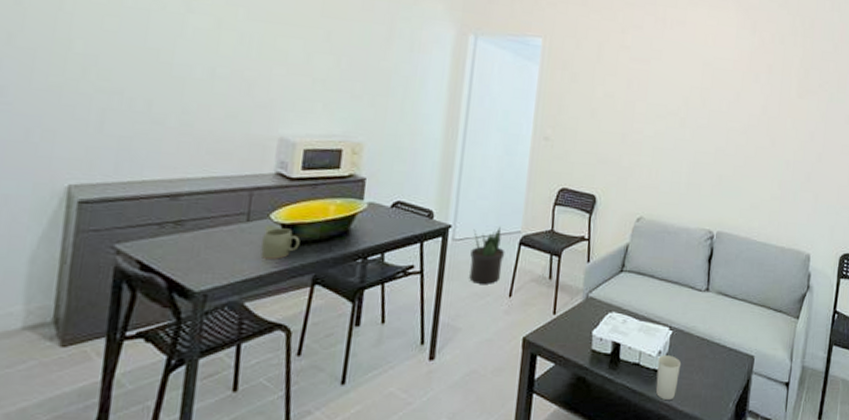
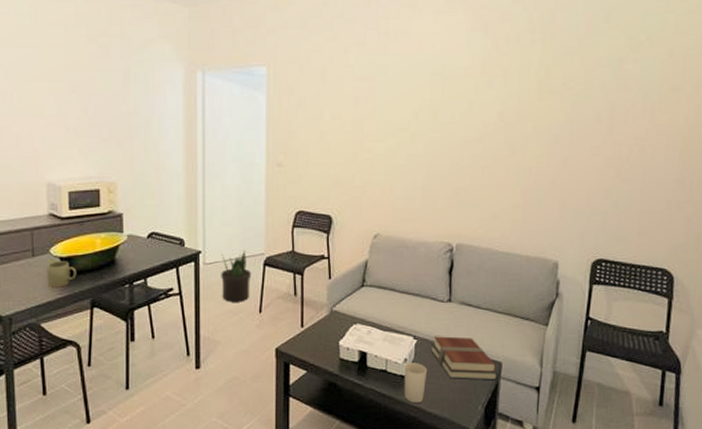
books: none [685,327,750,376] -> present [430,336,498,381]

